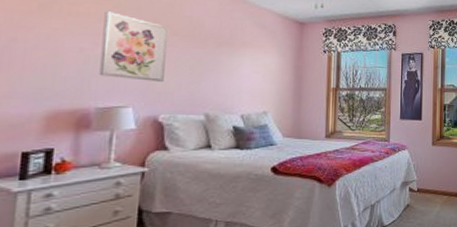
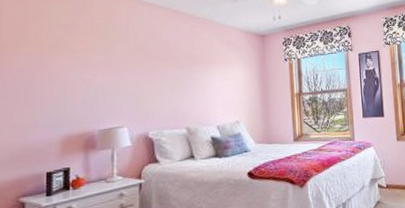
wall art: present [99,11,168,82] -> none [99,45,150,103]

